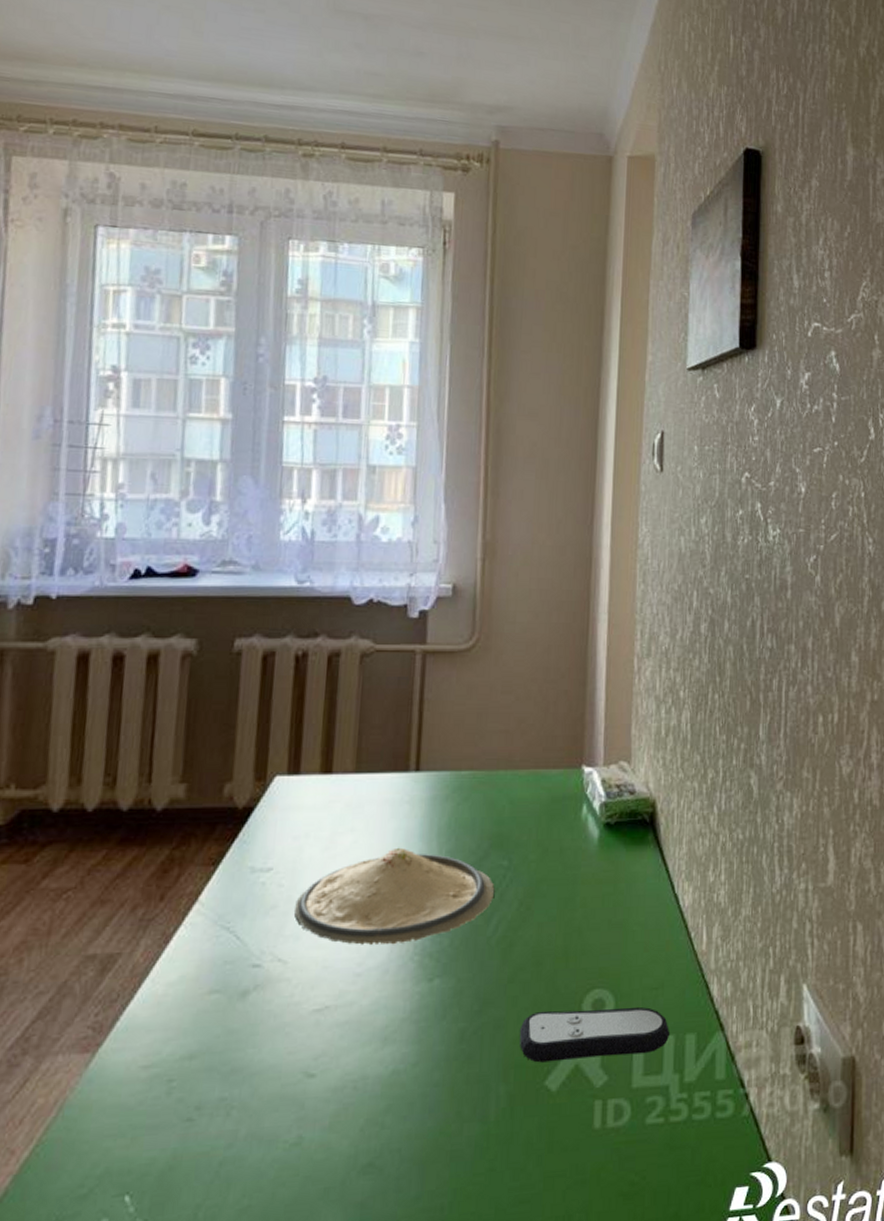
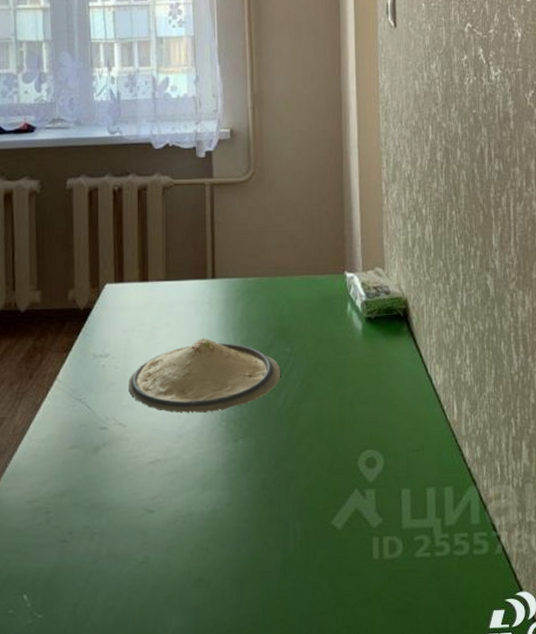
remote control: present [519,1007,671,1063] -> none [308,465,432,507]

